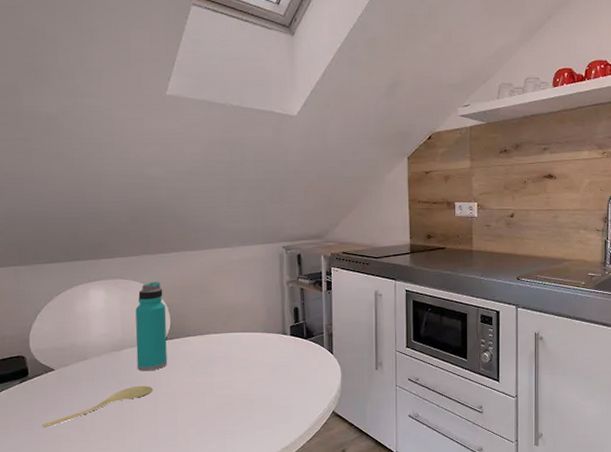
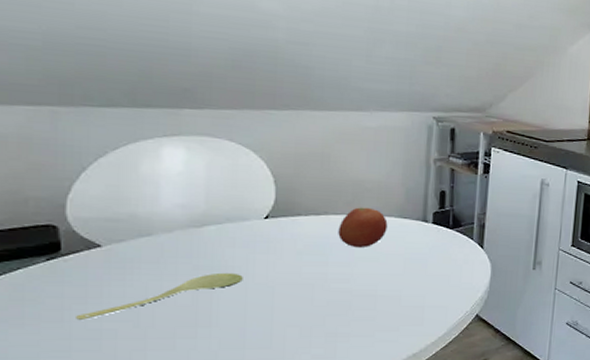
water bottle: present [135,281,168,372] -> none [223,144,271,255]
fruit: none [219,326,256,359] -> present [338,207,388,247]

